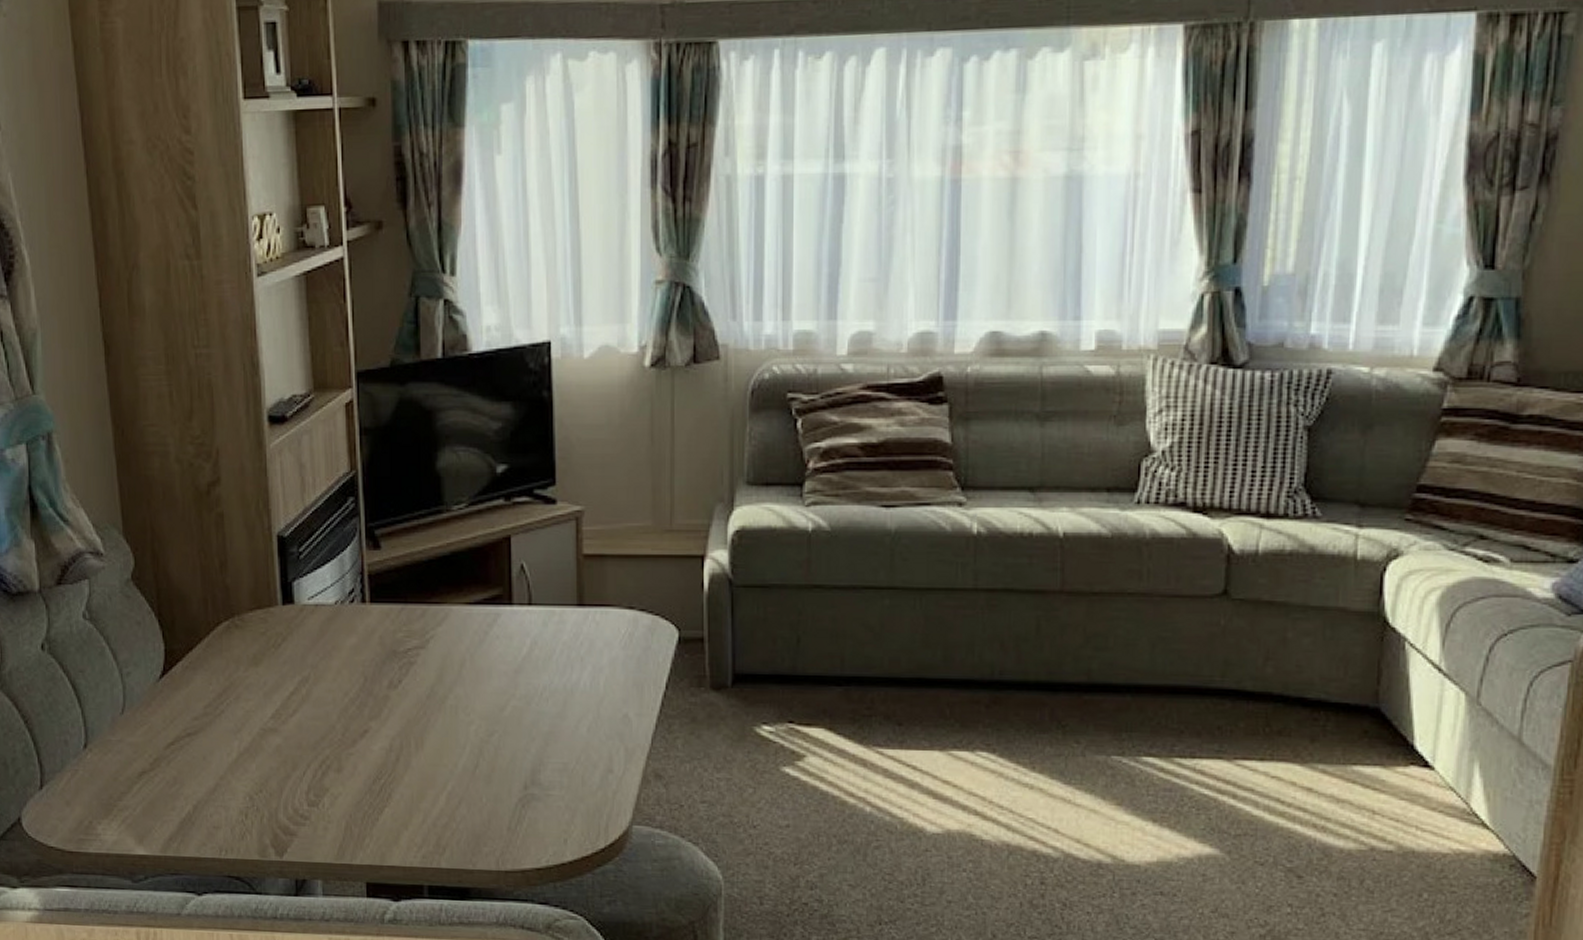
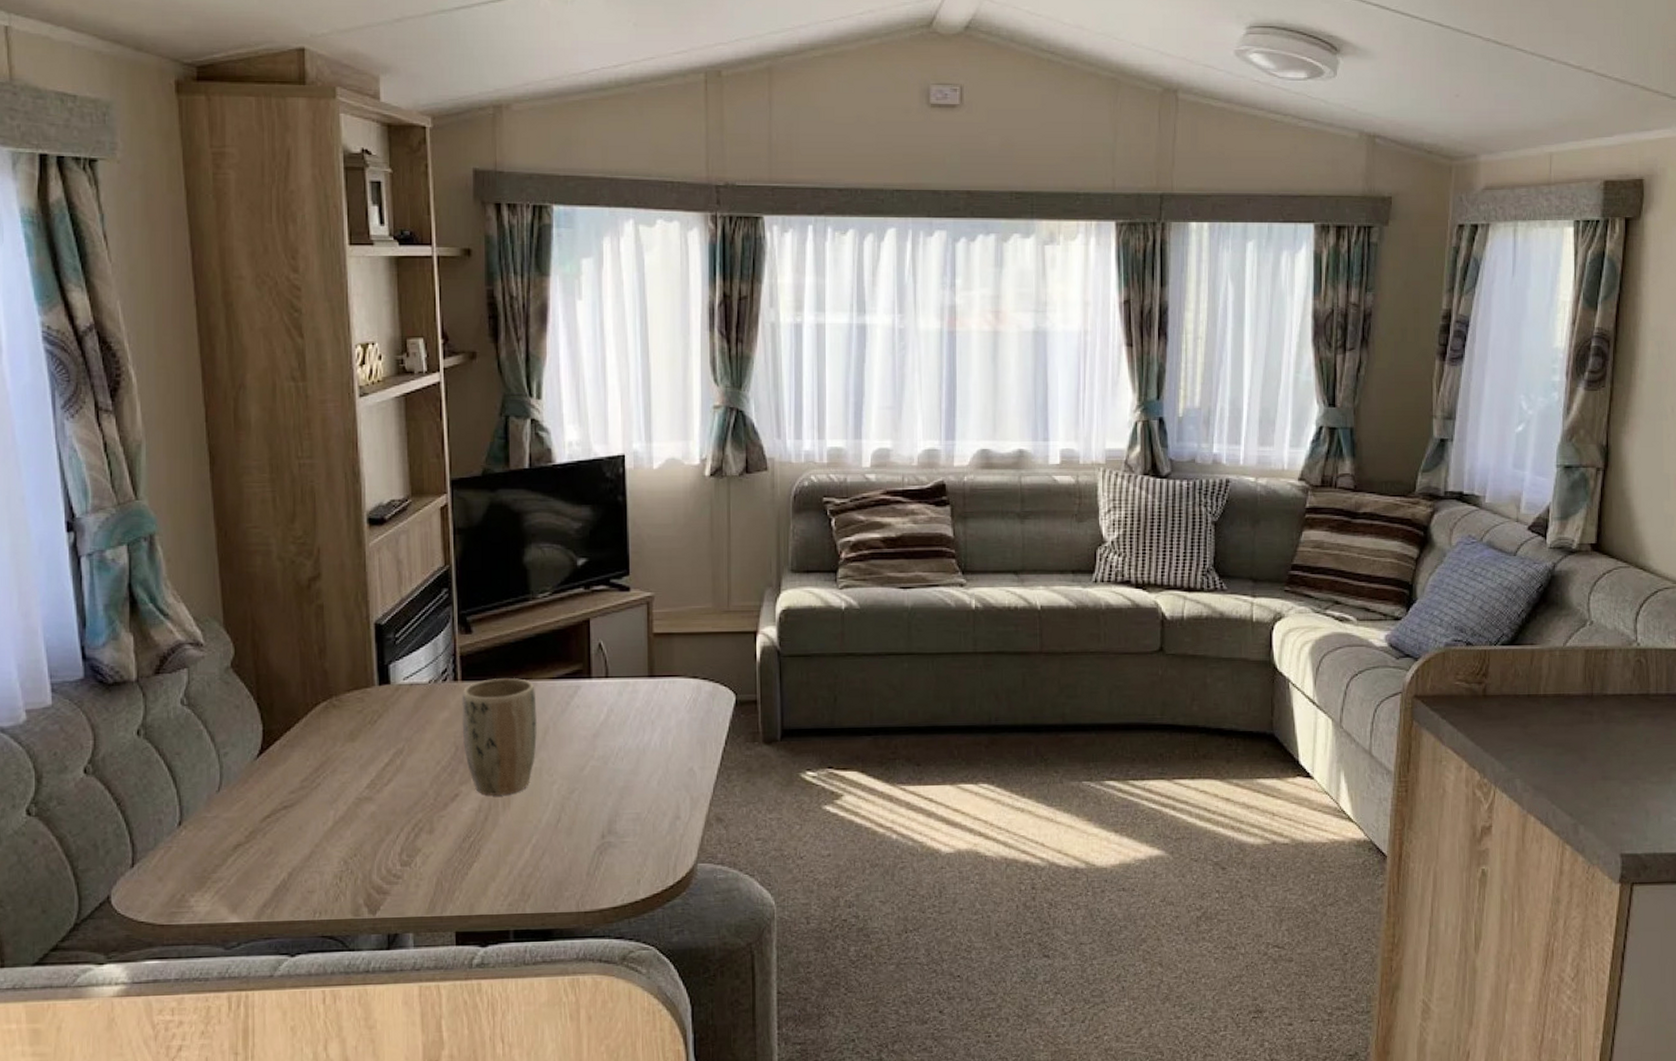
plant pot: none [370,601,453,734] -> present [462,677,538,795]

